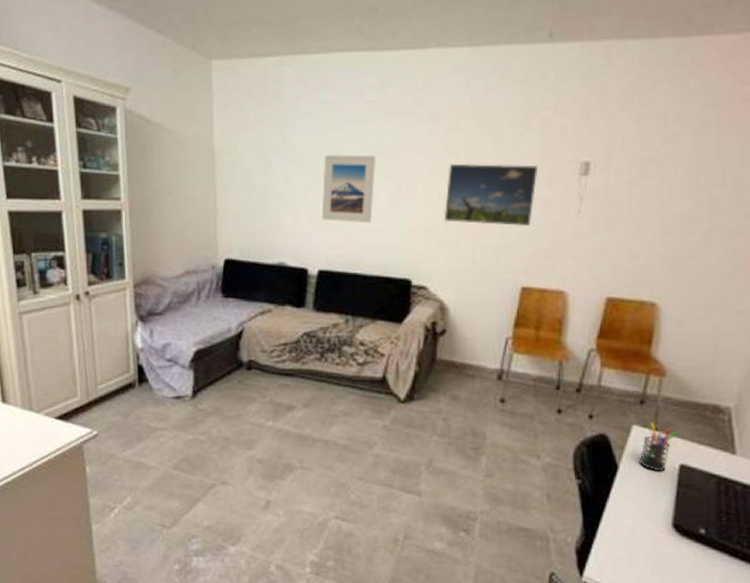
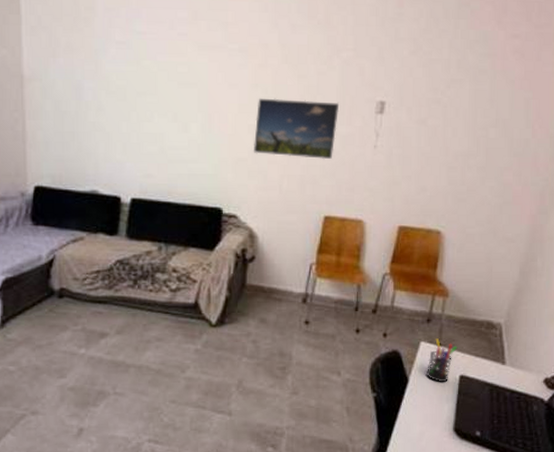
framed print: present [321,155,375,224] -> none [134,85,188,153]

